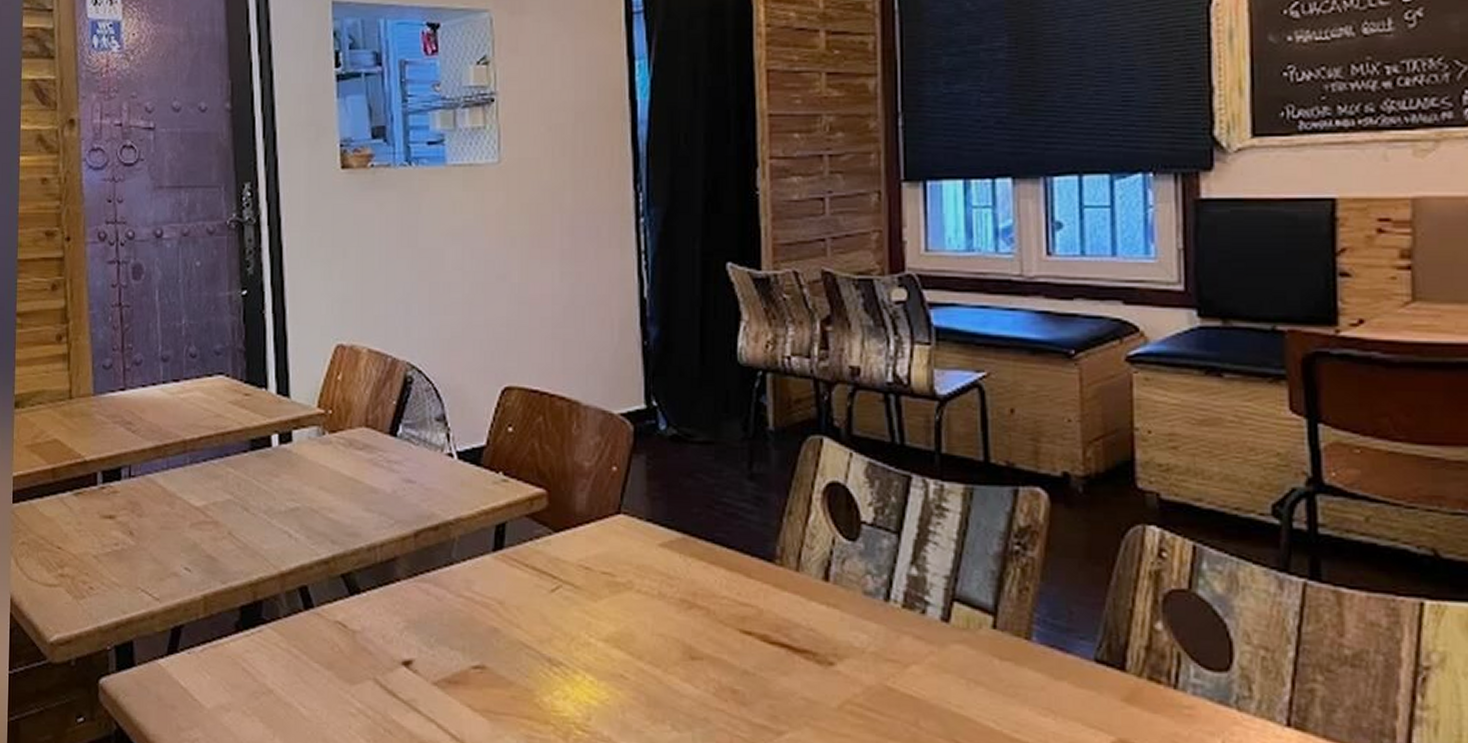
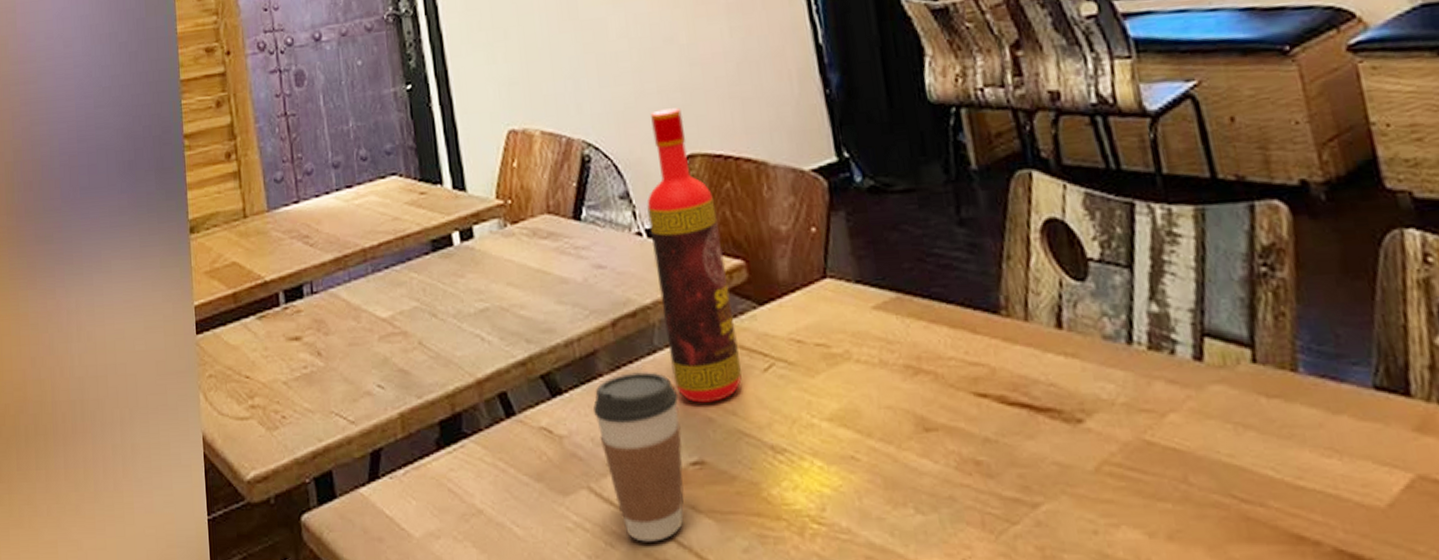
coffee cup: none [388,579,469,733] -> present [593,371,684,542]
bottle: none [460,342,531,615] -> present [647,108,743,403]

